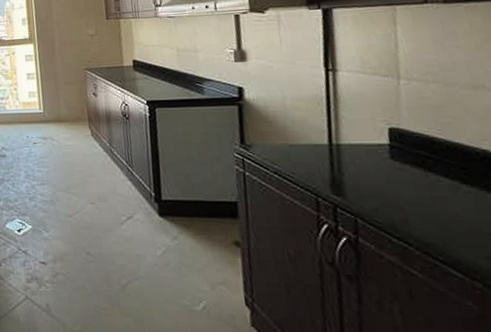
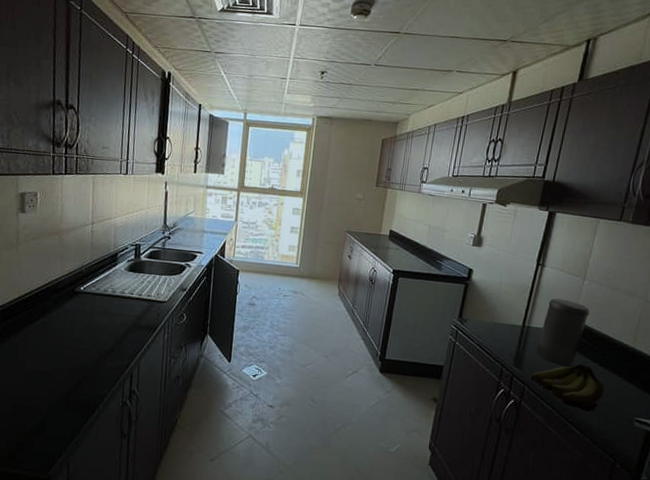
canister: none [356,106,422,188] -> present [534,298,590,367]
fruit: none [361,184,482,247] -> present [529,364,605,412]

